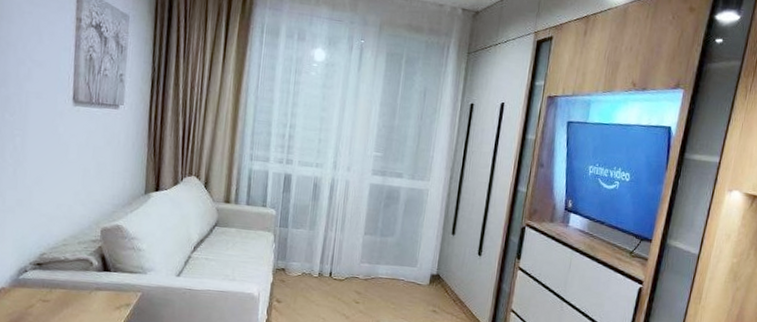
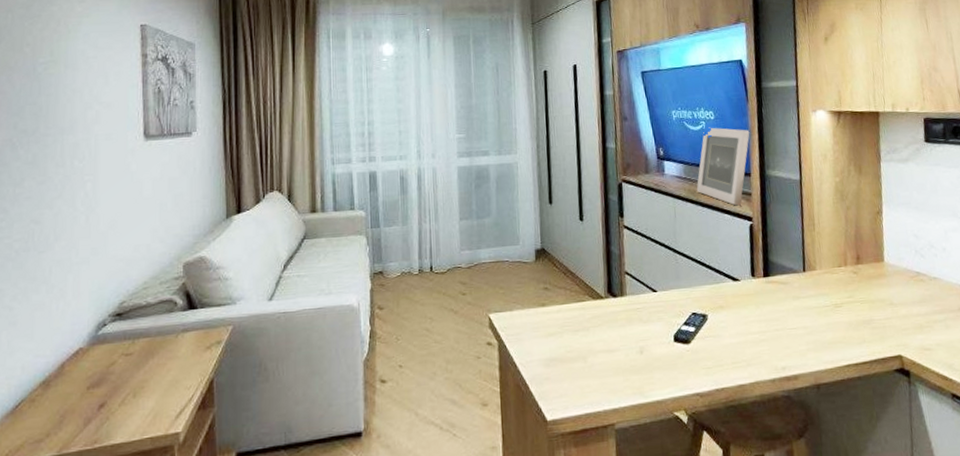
picture frame: none [595,188,661,268] -> present [696,127,750,206]

